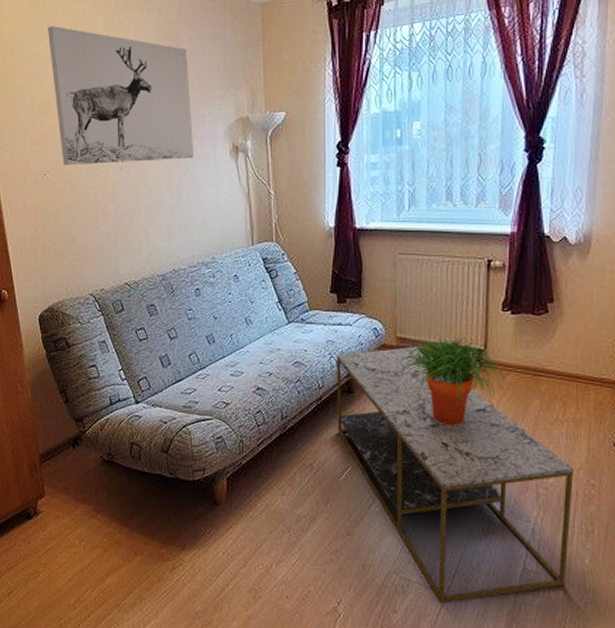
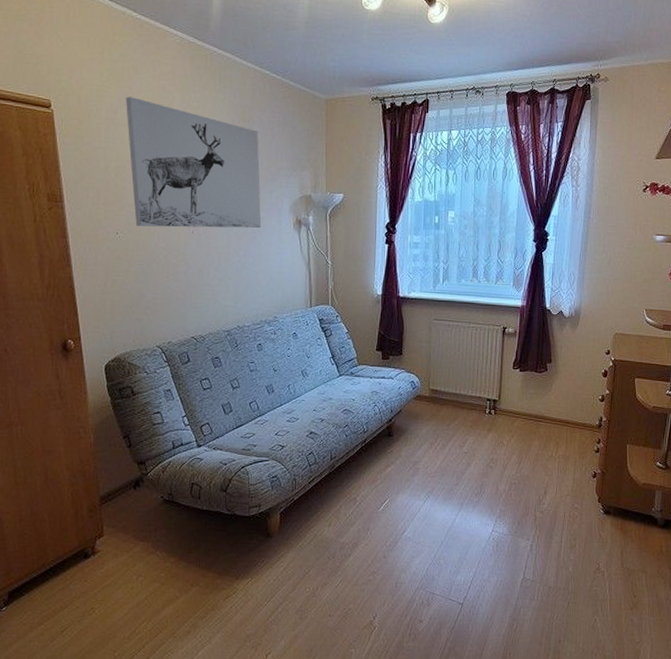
coffee table: present [336,346,574,604] -> none [378,397,563,612]
potted plant: present [399,337,503,426] -> none [431,389,512,463]

